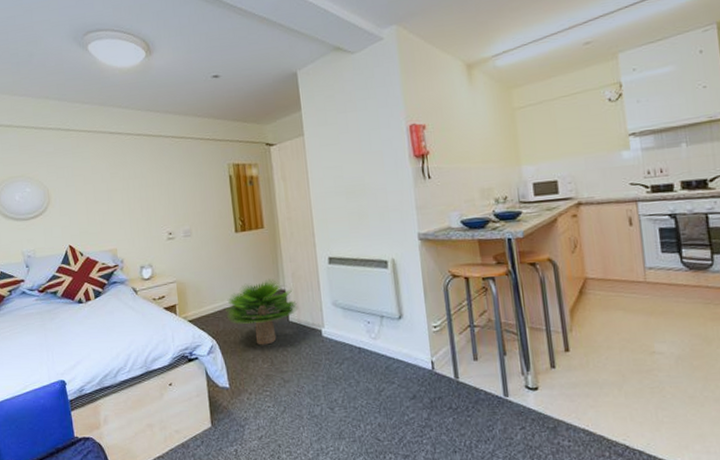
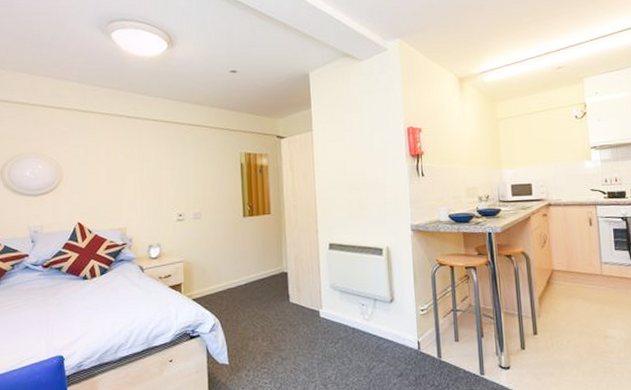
potted plant: present [225,279,299,345] -> none [230,261,299,324]

